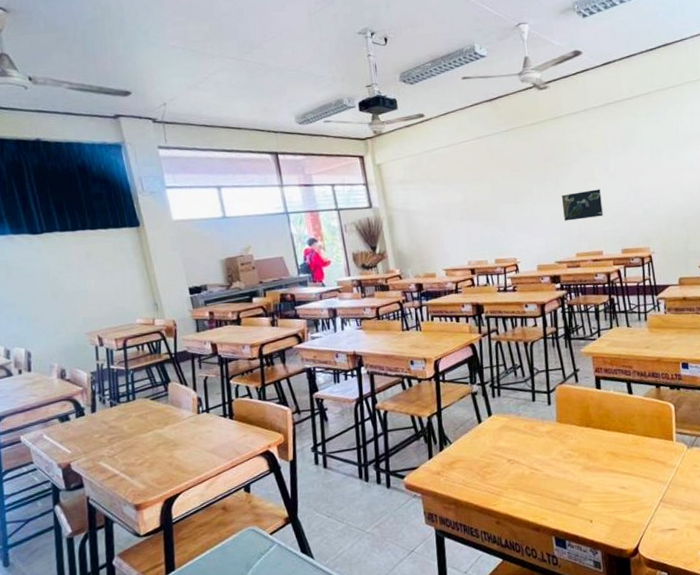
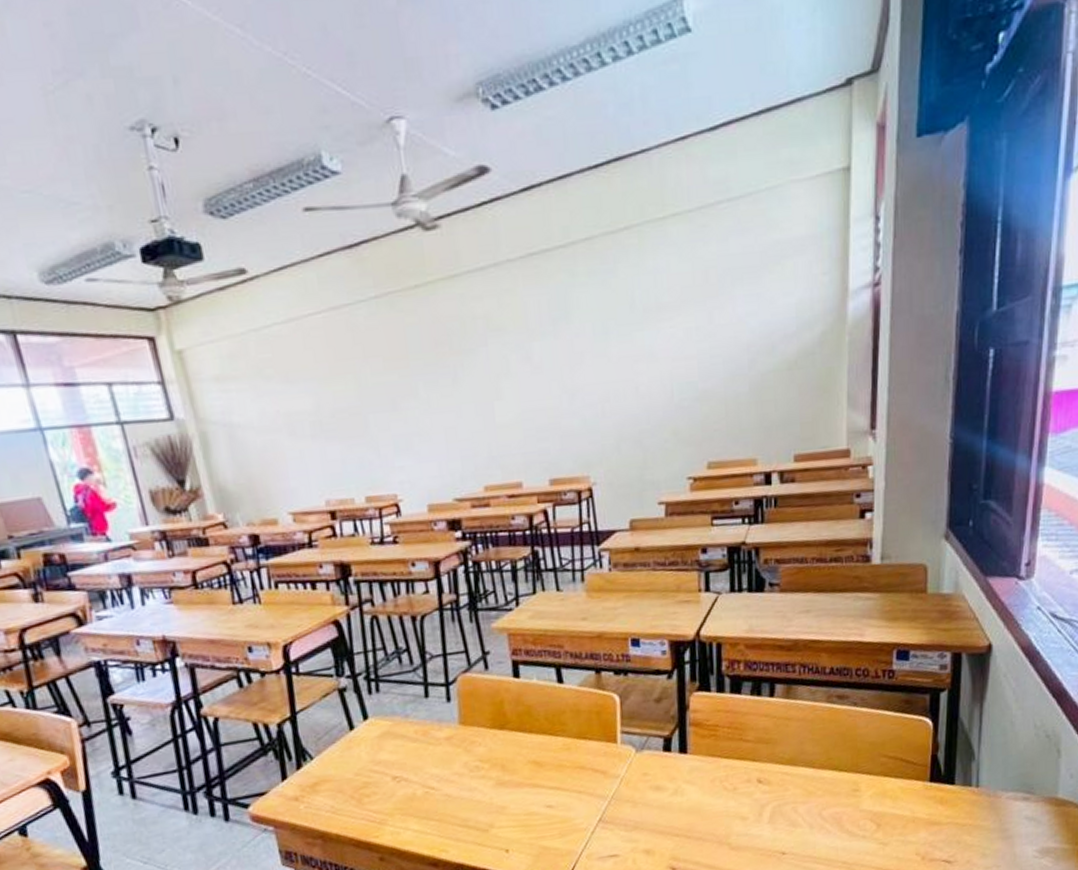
map: present [561,189,604,221] -> none [461,389,524,438]

